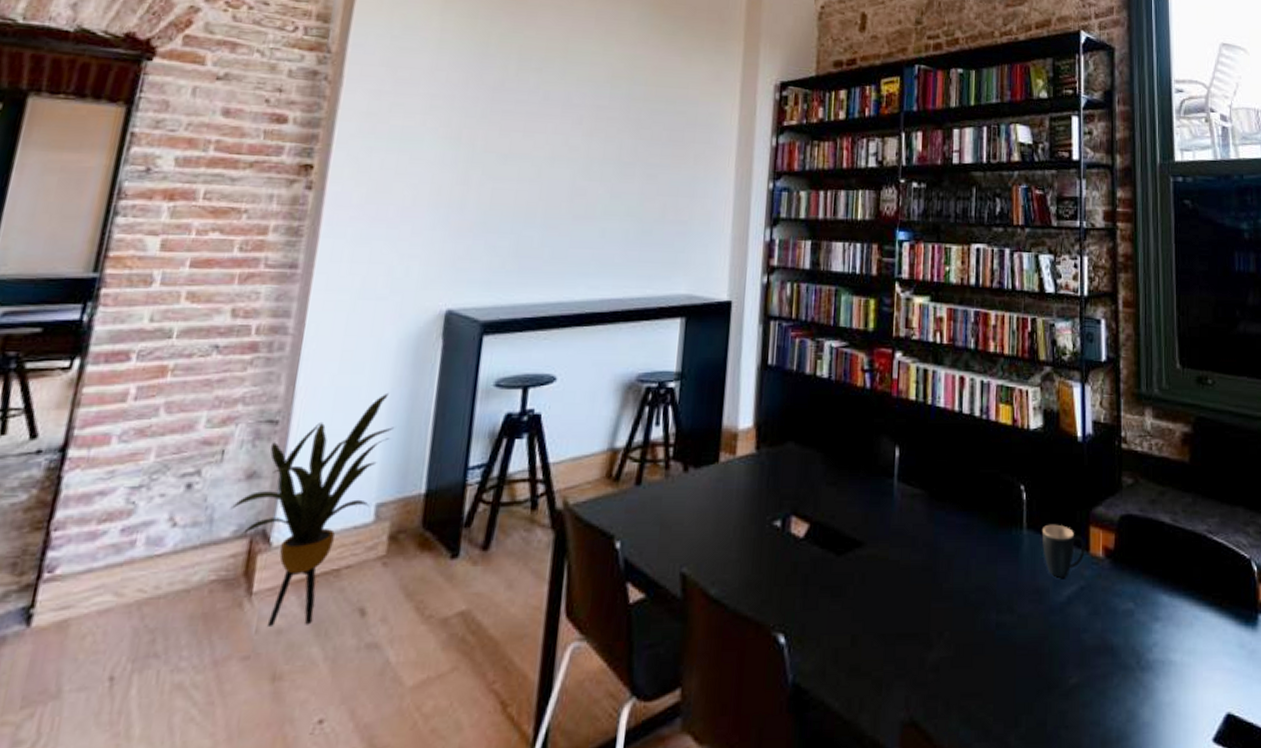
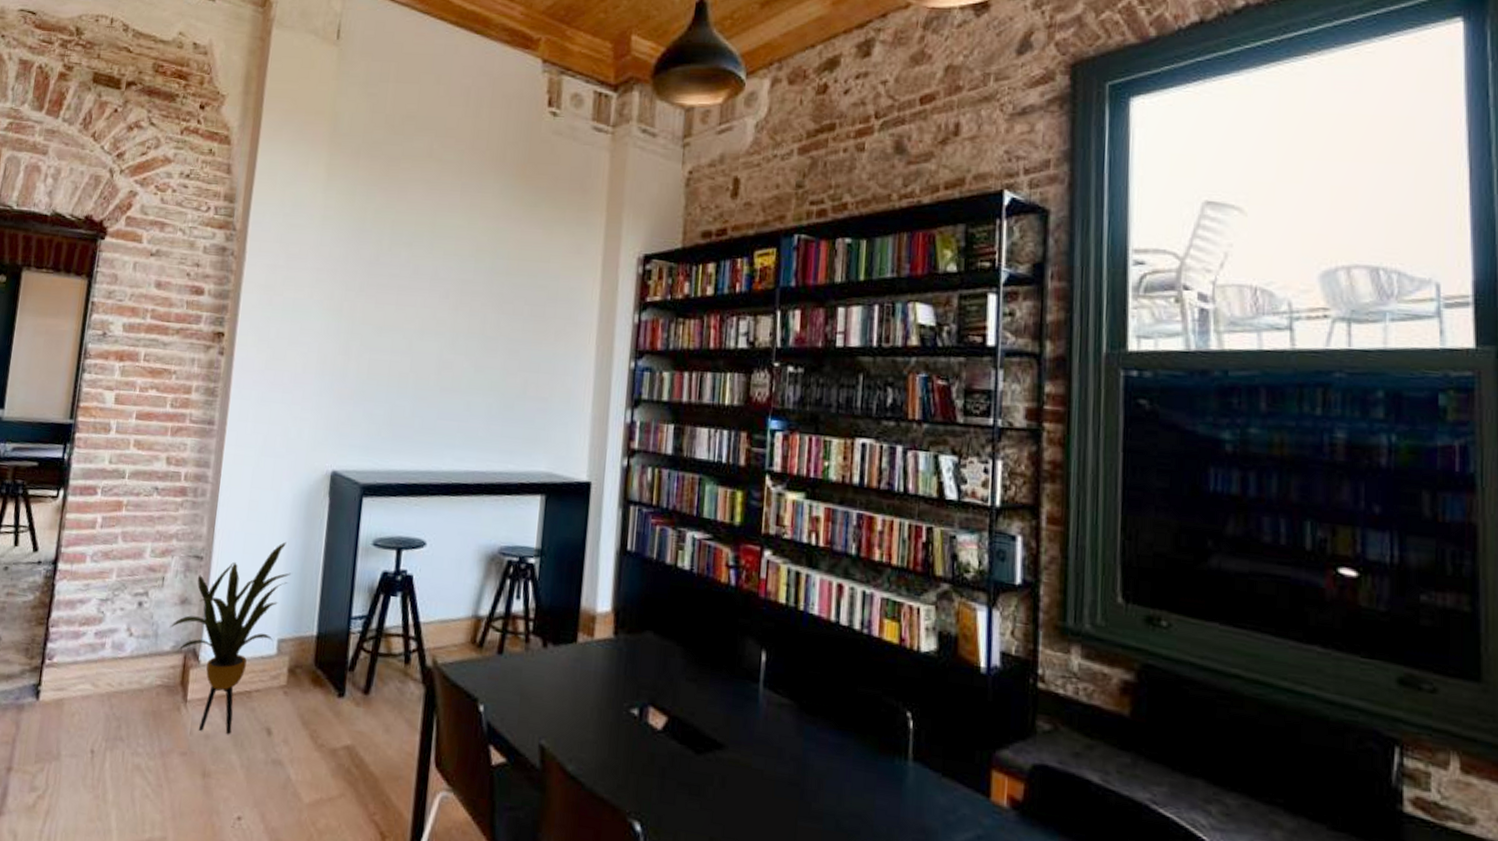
mug: present [1041,524,1085,578] -> none [931,760,986,822]

